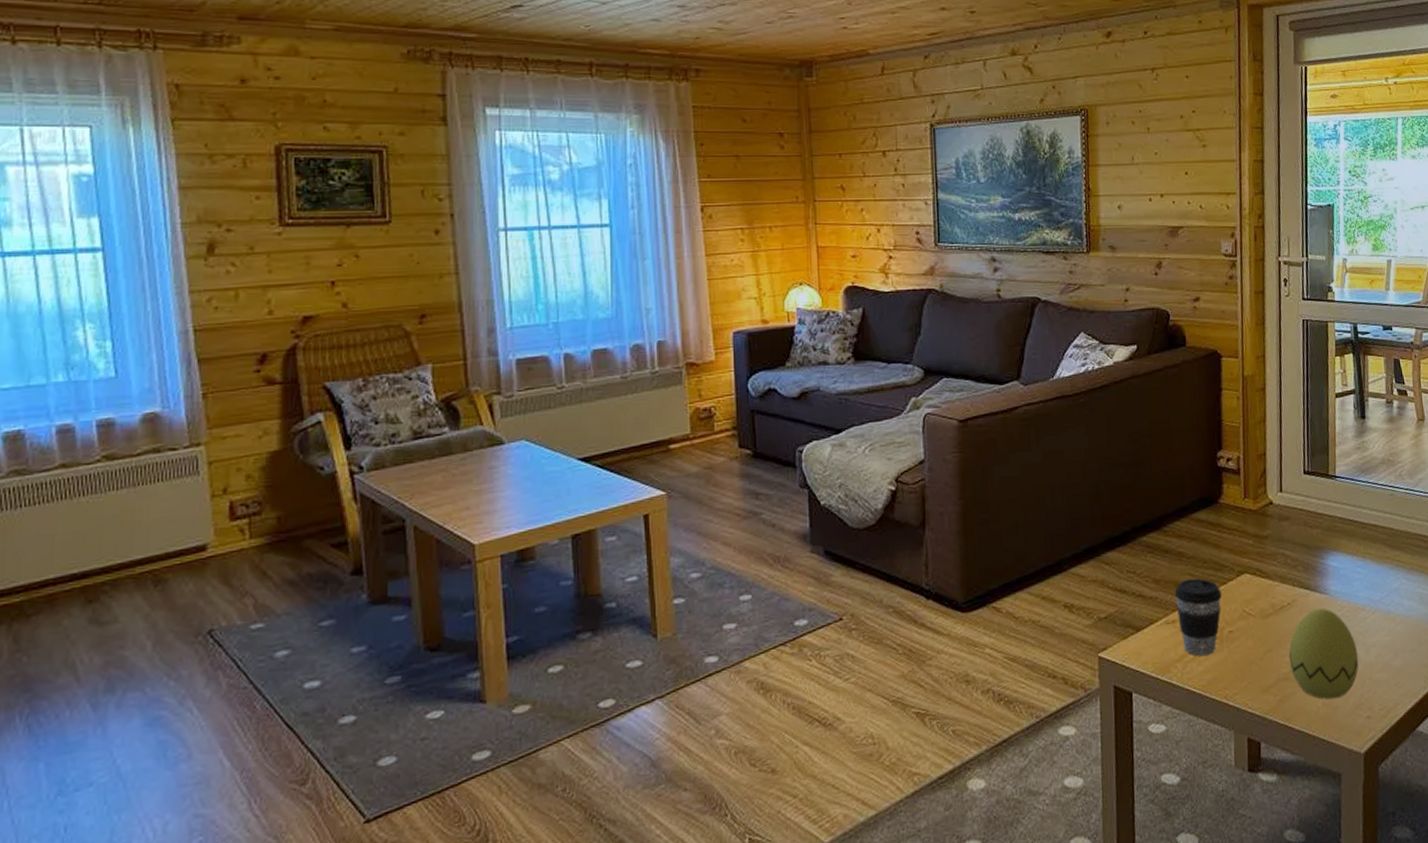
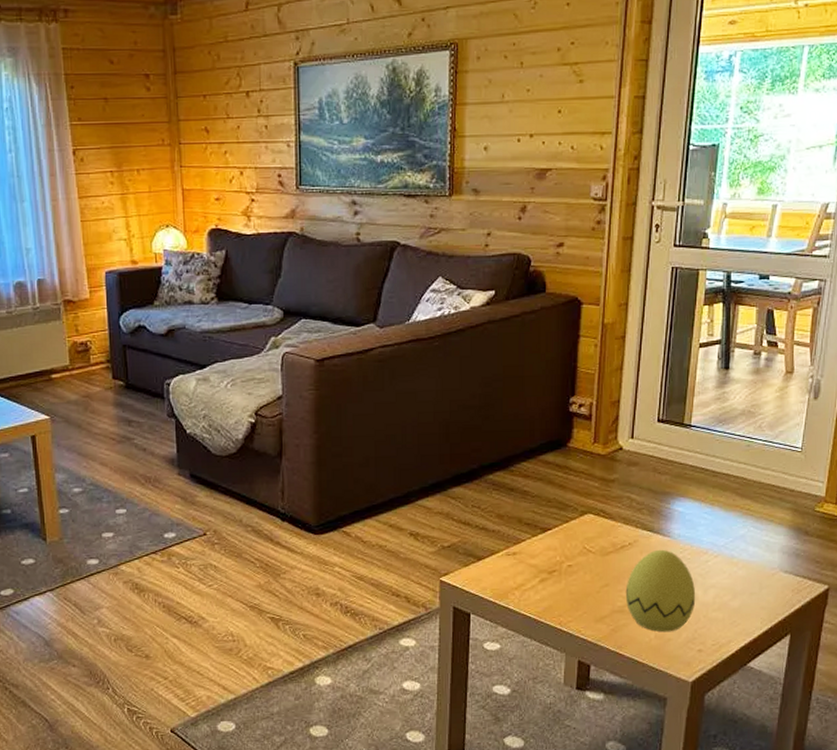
coffee cup: present [1175,578,1222,656] -> none [517,515,563,586]

